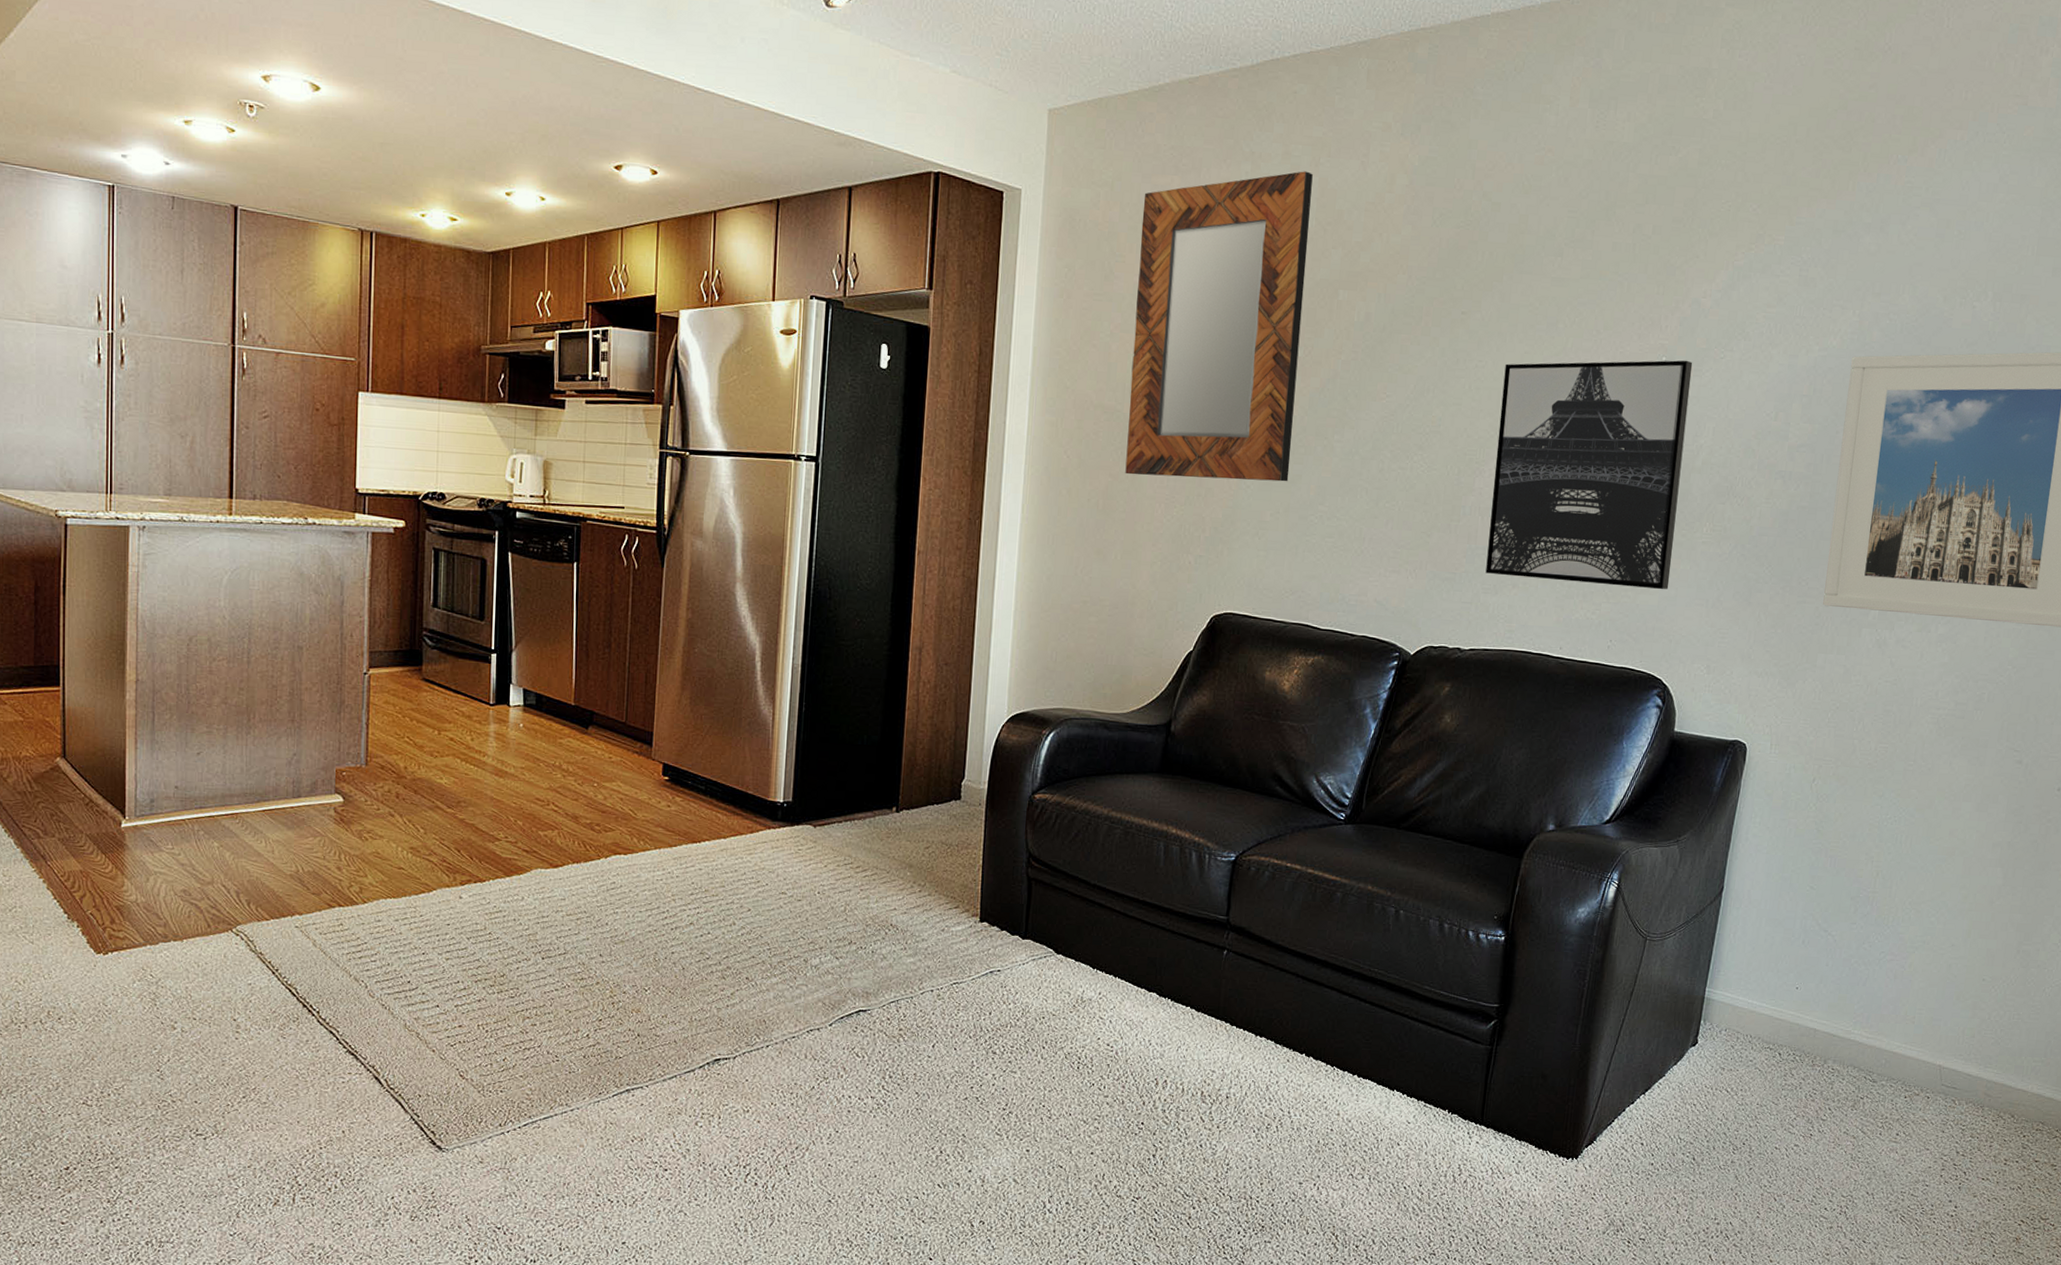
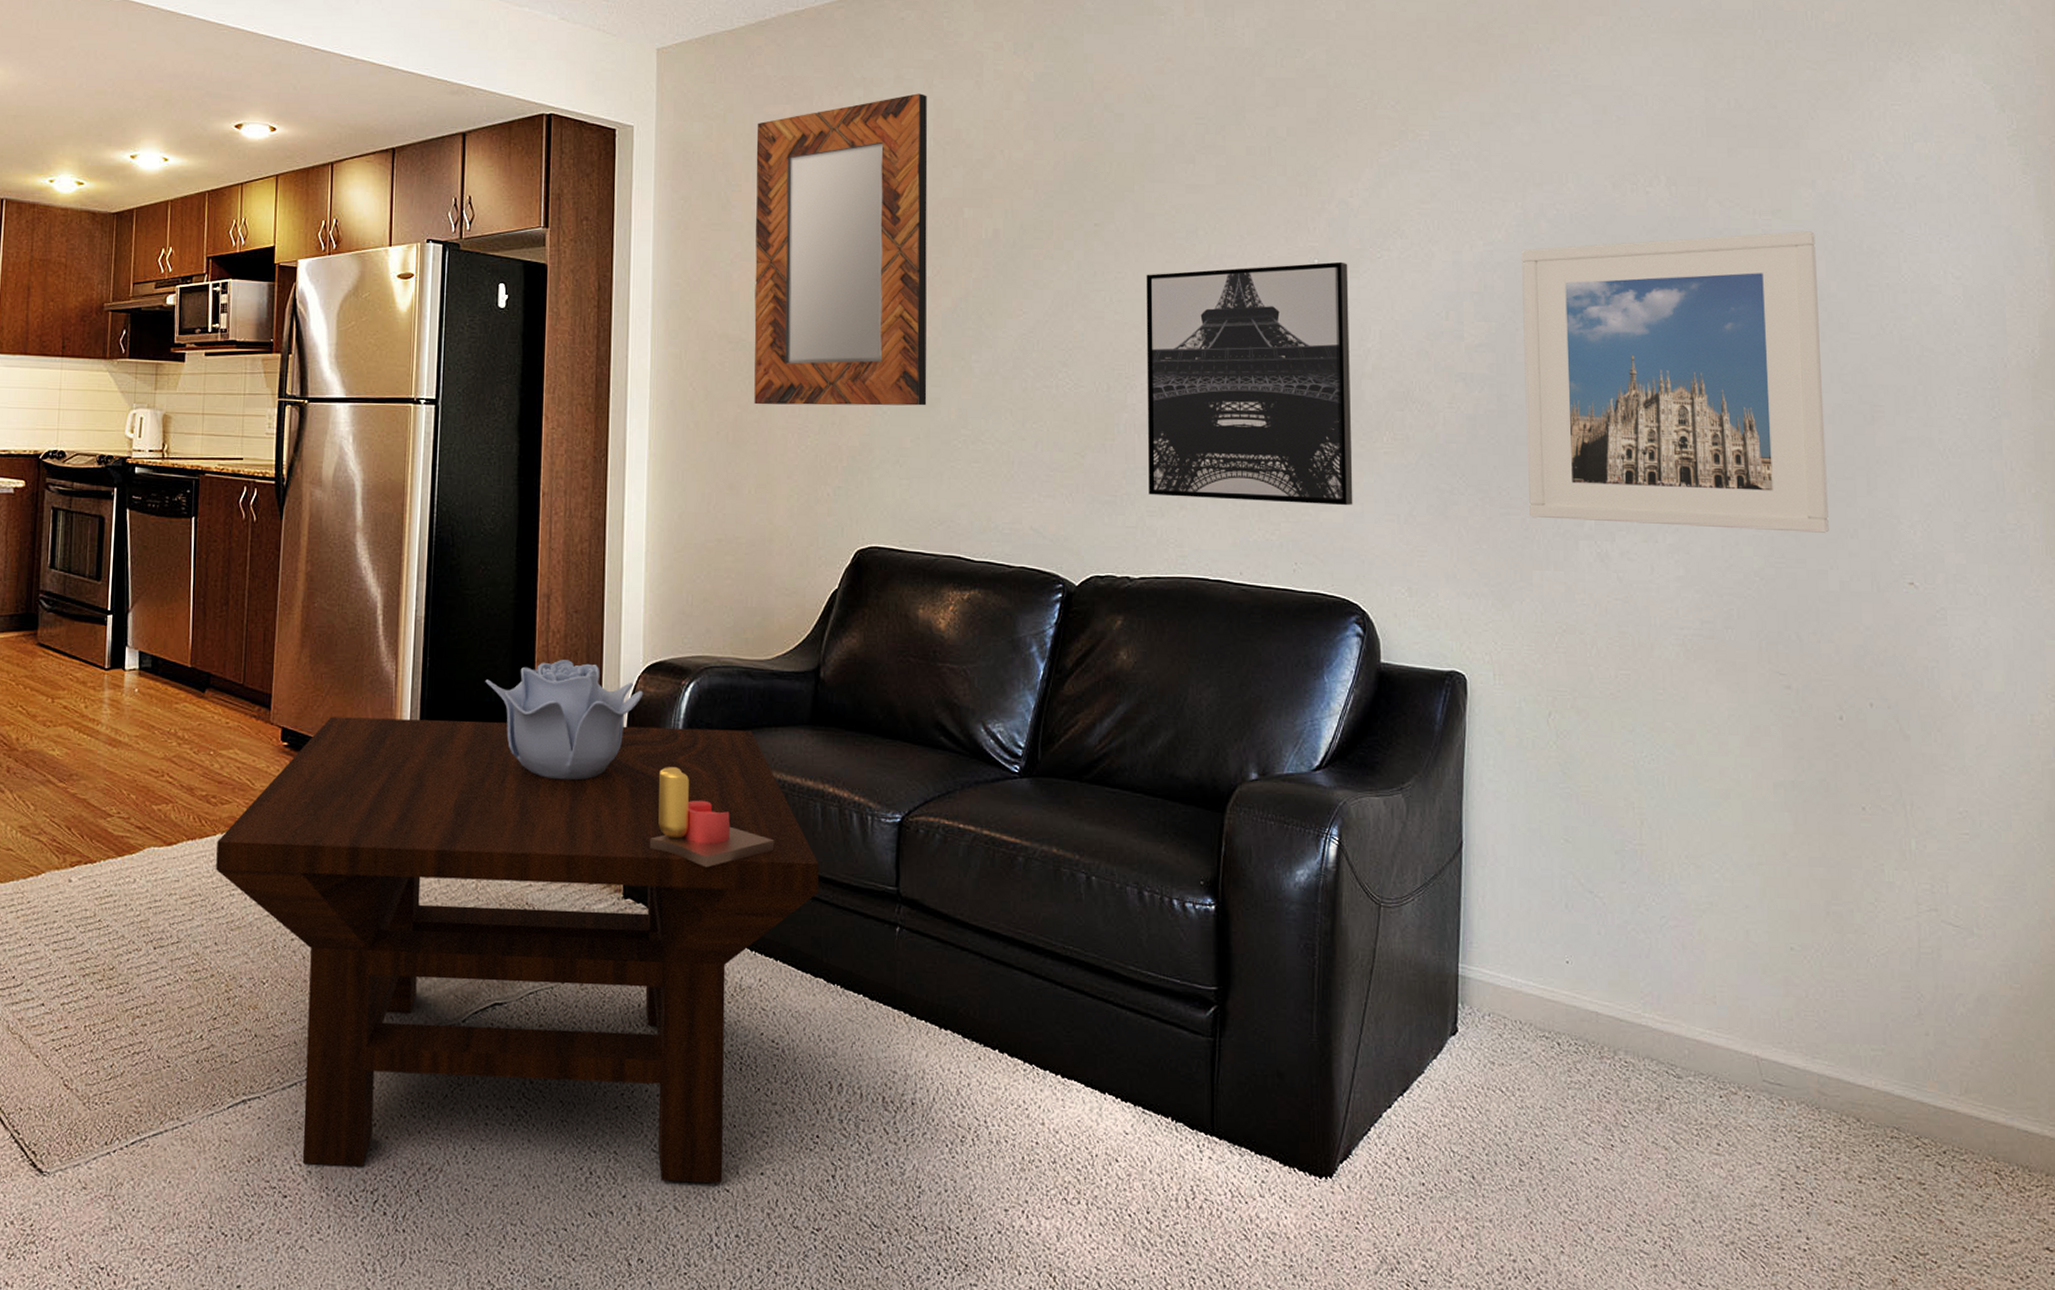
coffee table: none [600,754,1159,1160] -> present [216,716,820,1183]
decorative bowl: none [858,708,1006,818] -> present [485,660,643,781]
candle: none [1006,807,1120,897] -> present [650,767,775,868]

